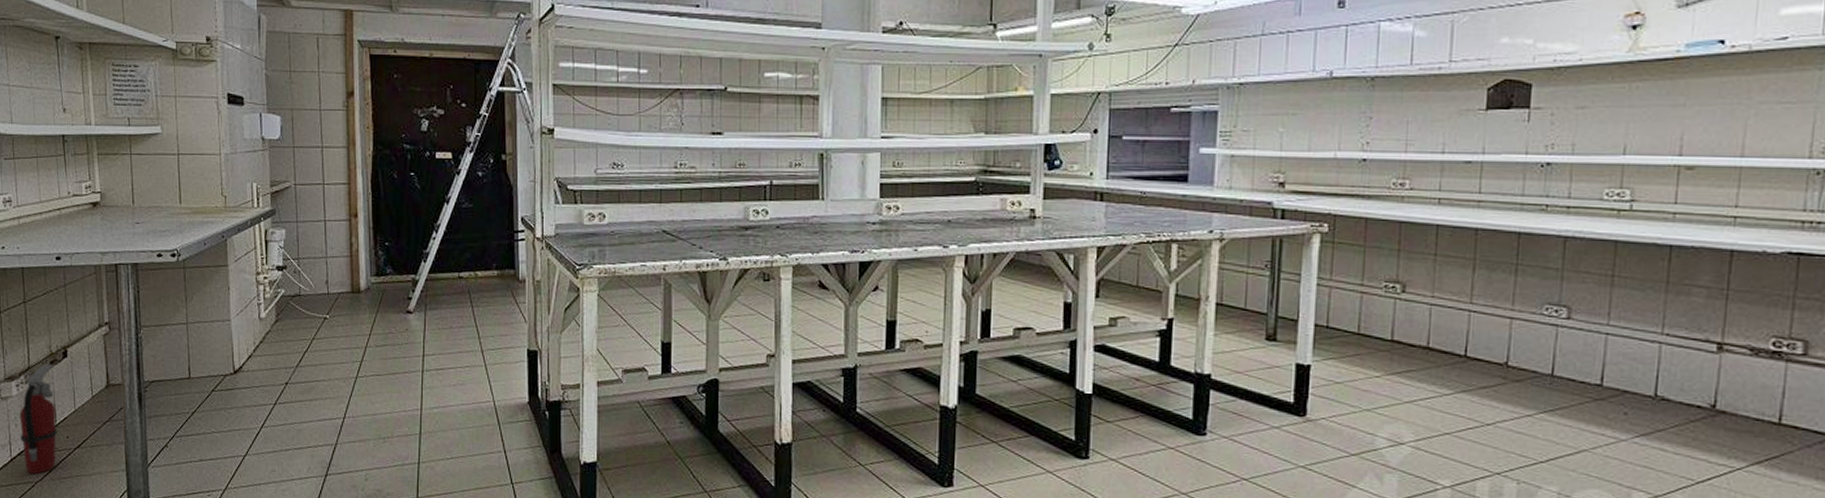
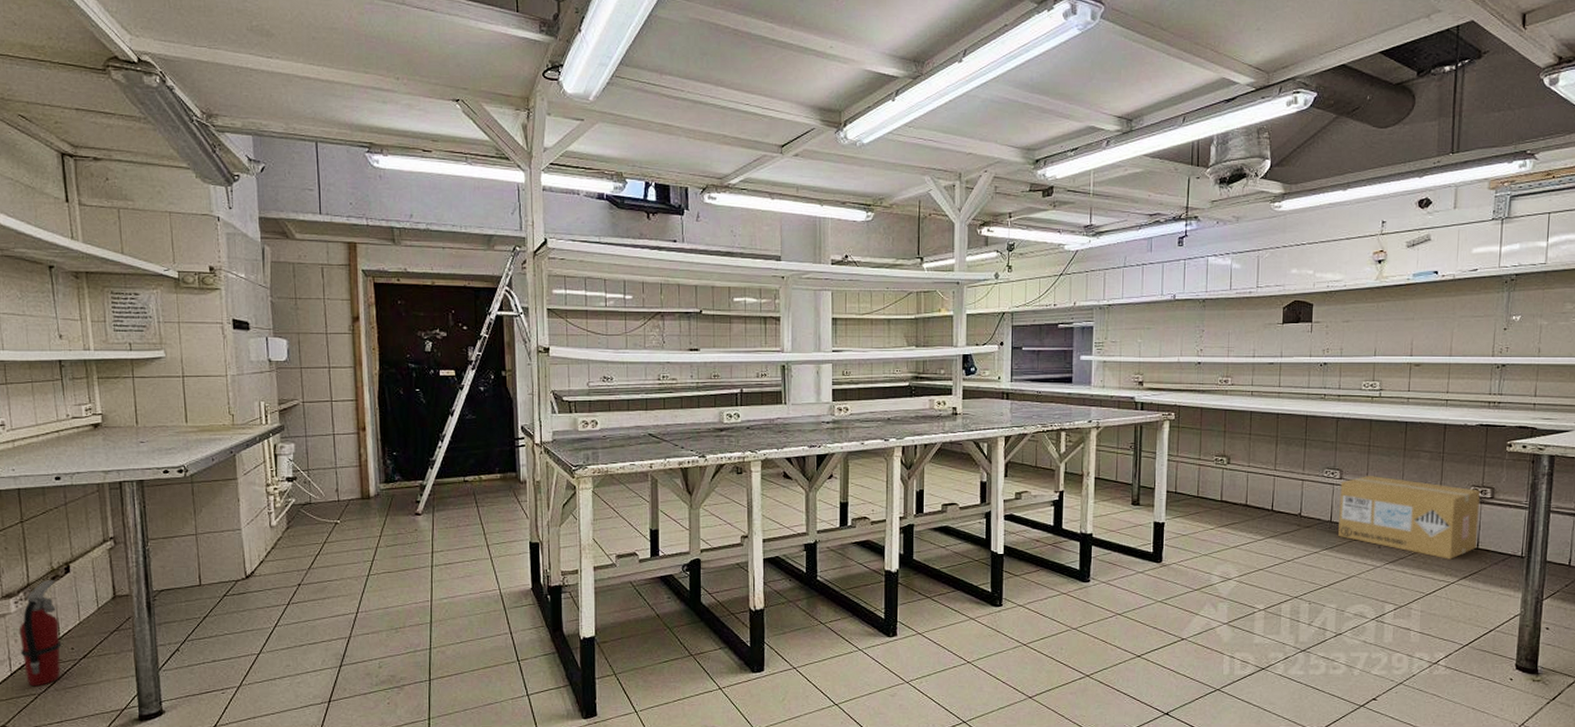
cardboard box: none [1563,315,1786,437] -> present [1338,475,1480,559]

